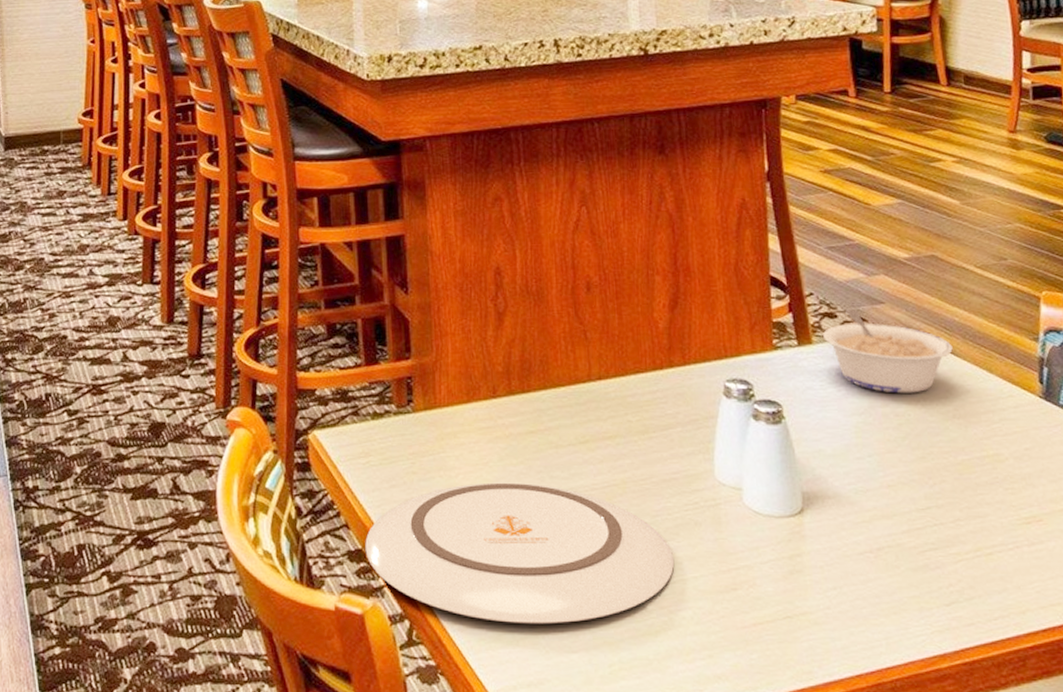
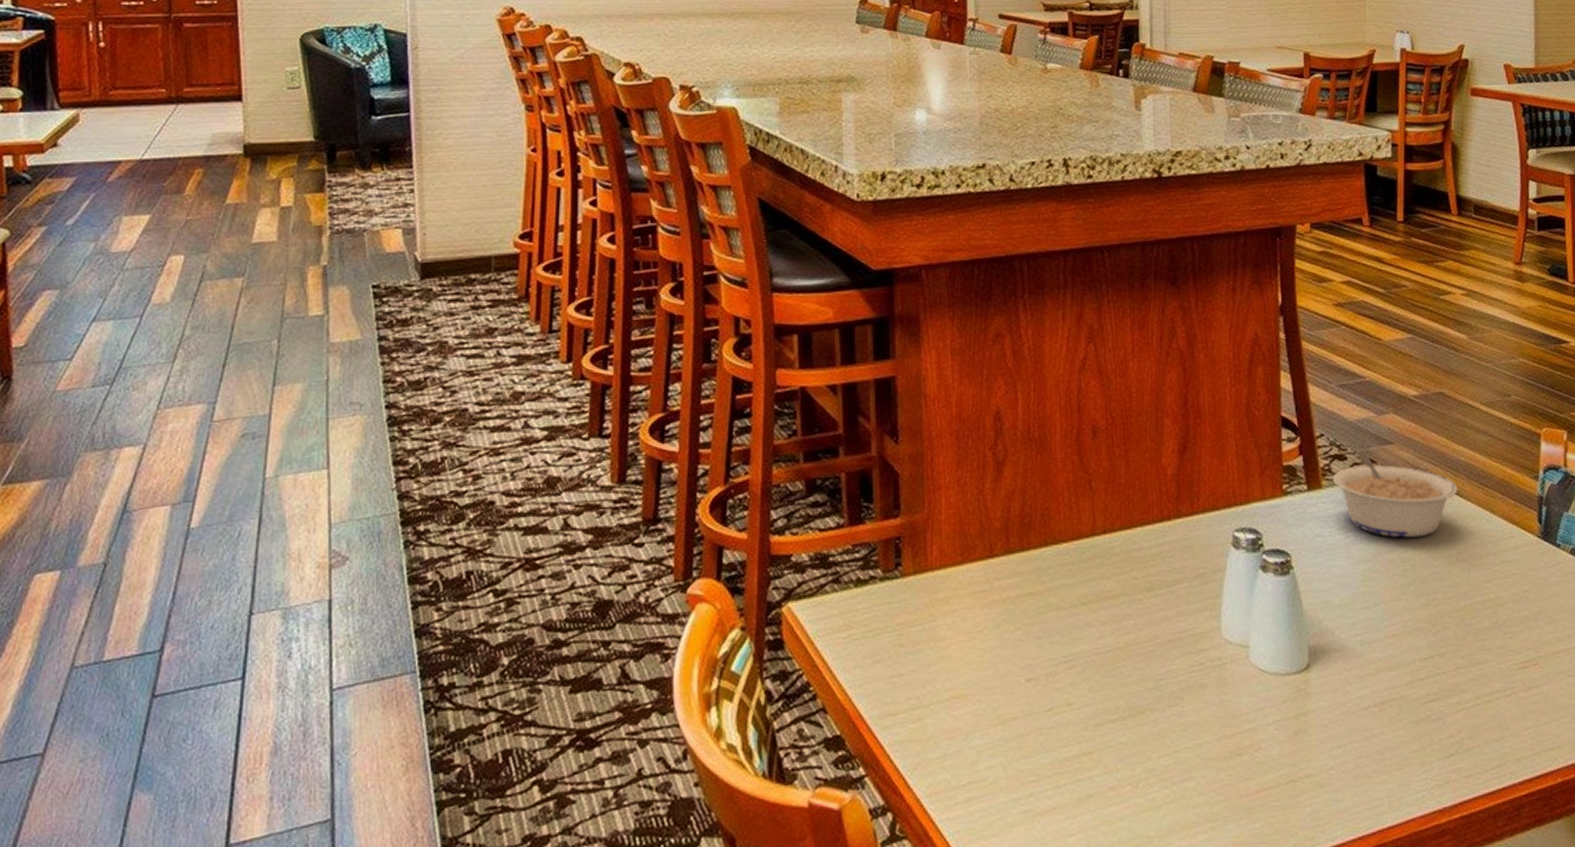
plate: present [365,482,675,624] -> none [844,651,1178,808]

